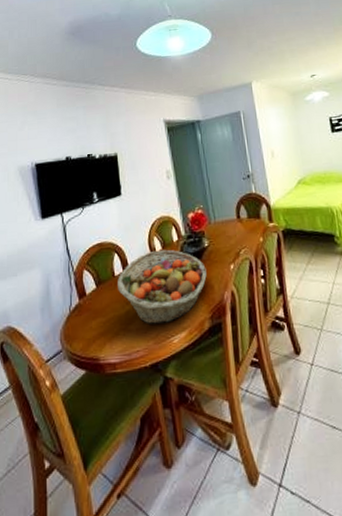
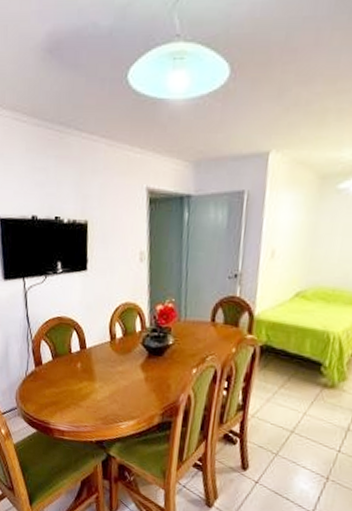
fruit basket: present [117,249,207,324] -> none [73,336,166,409]

